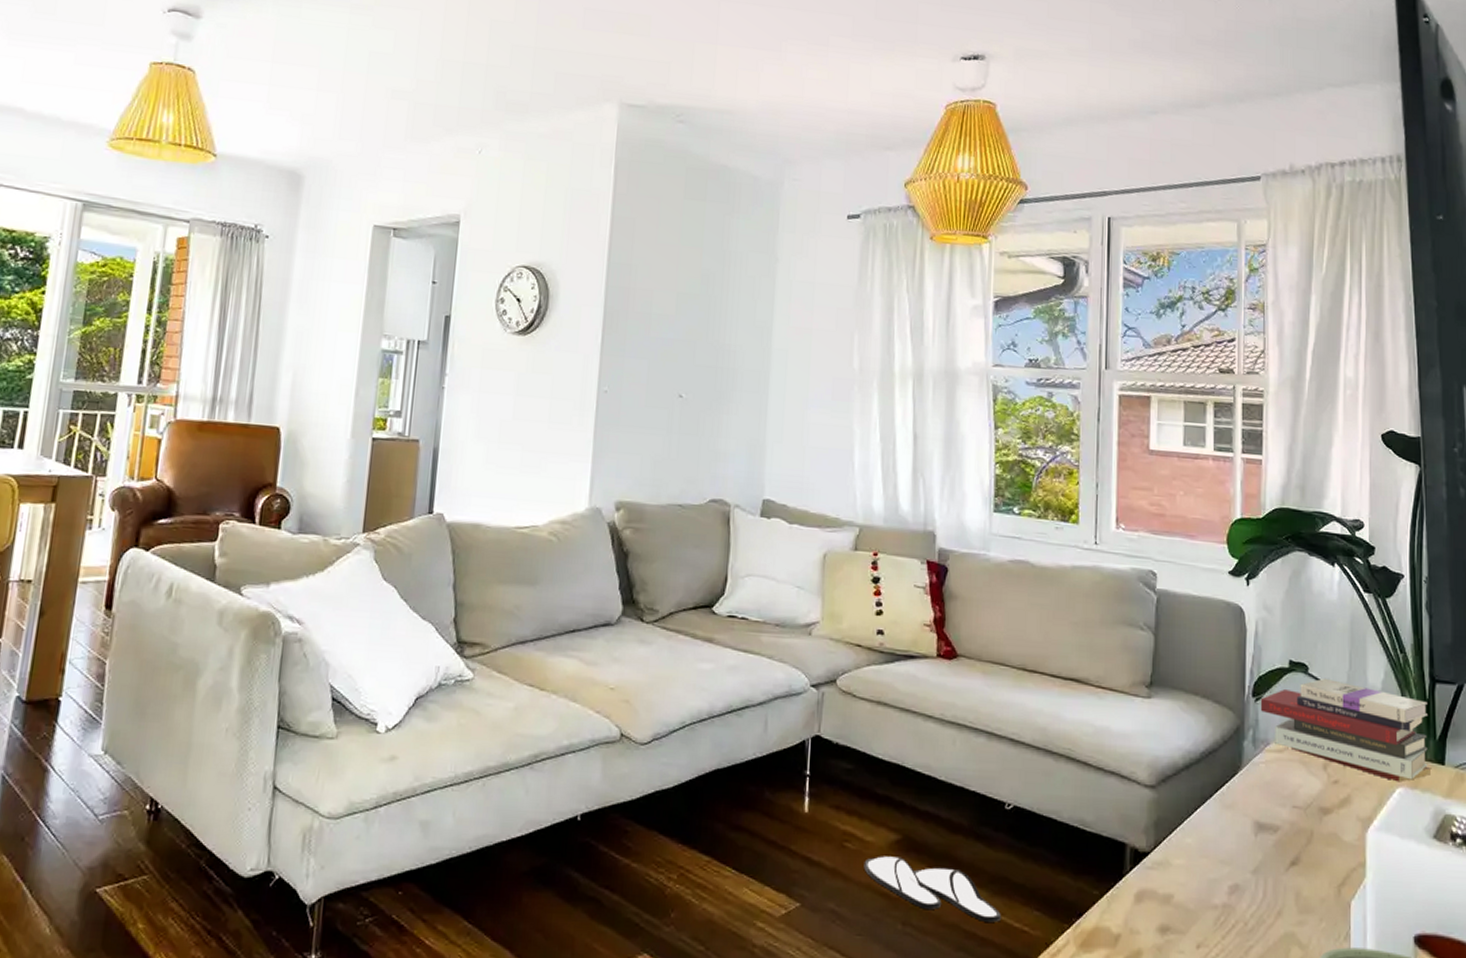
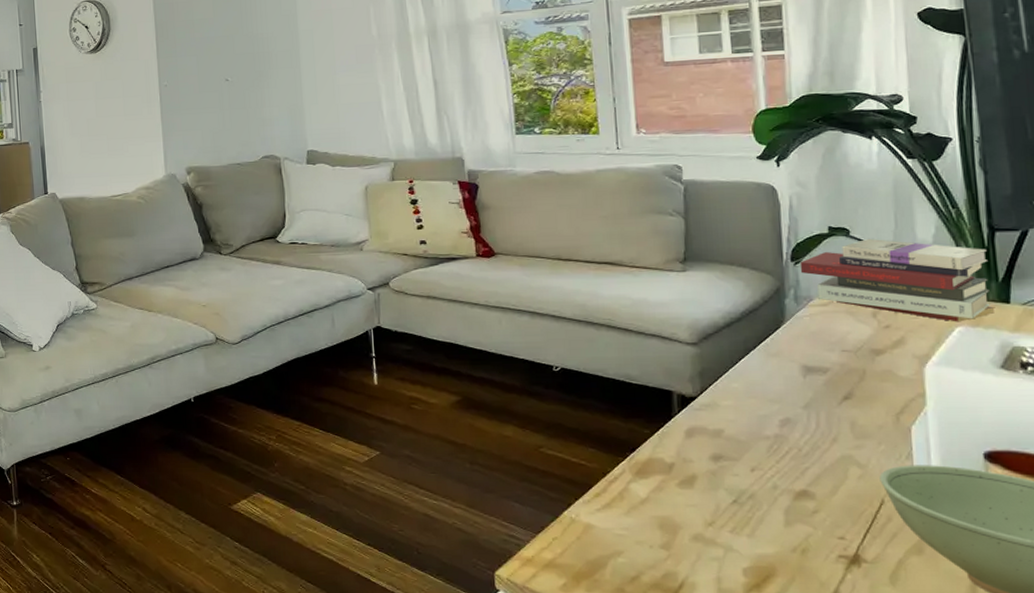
slippers: present [864,856,1001,922] -> none [431,413,559,458]

